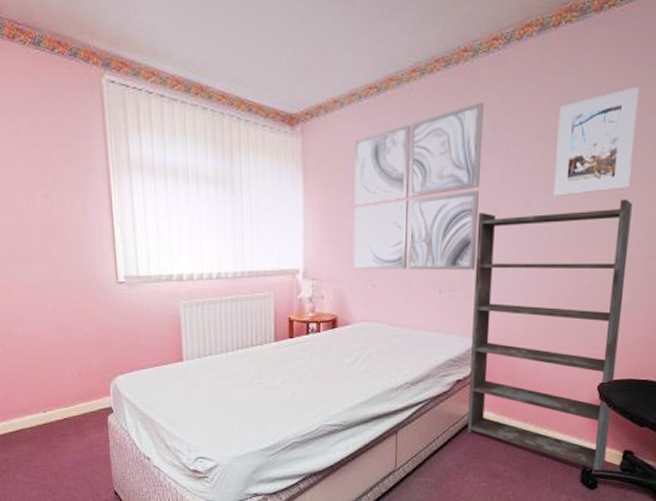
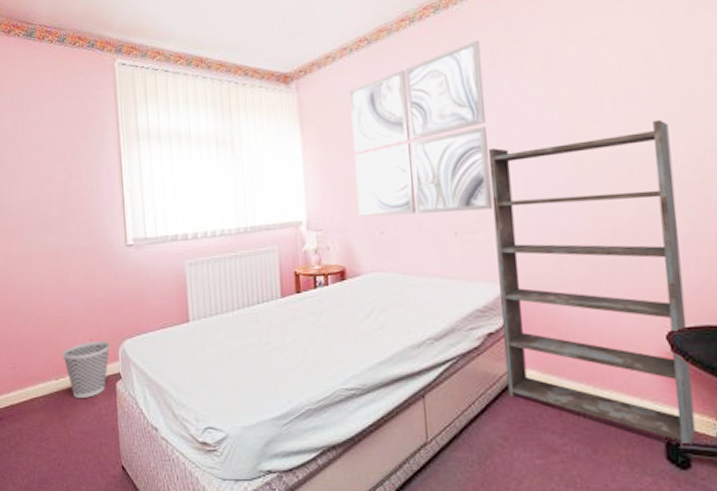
wastebasket: none [49,377,102,430] -> present [62,341,111,398]
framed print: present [554,87,640,196] -> none [563,5,661,124]

